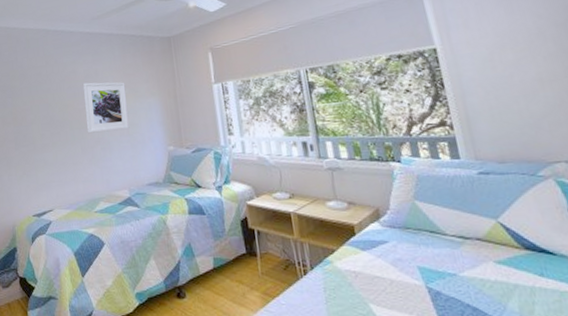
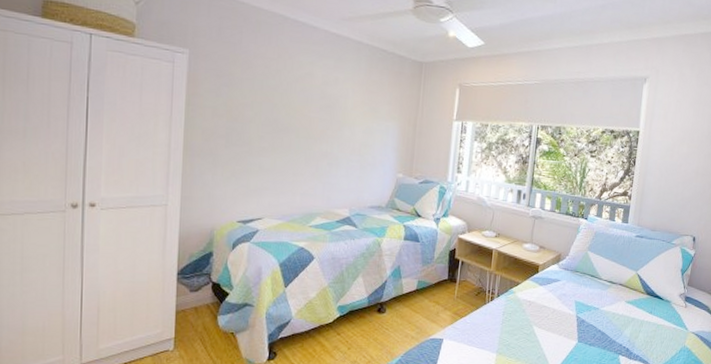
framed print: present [83,82,130,134] -> none [314,89,366,149]

